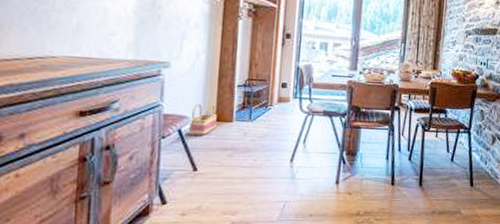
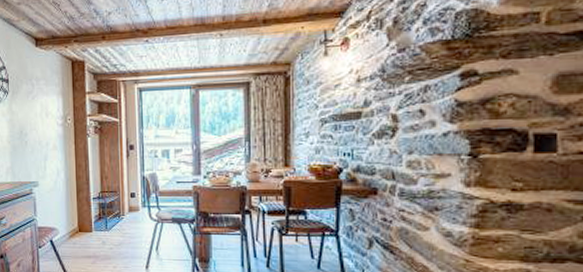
basket: present [189,103,217,136] -> none [59,216,79,246]

